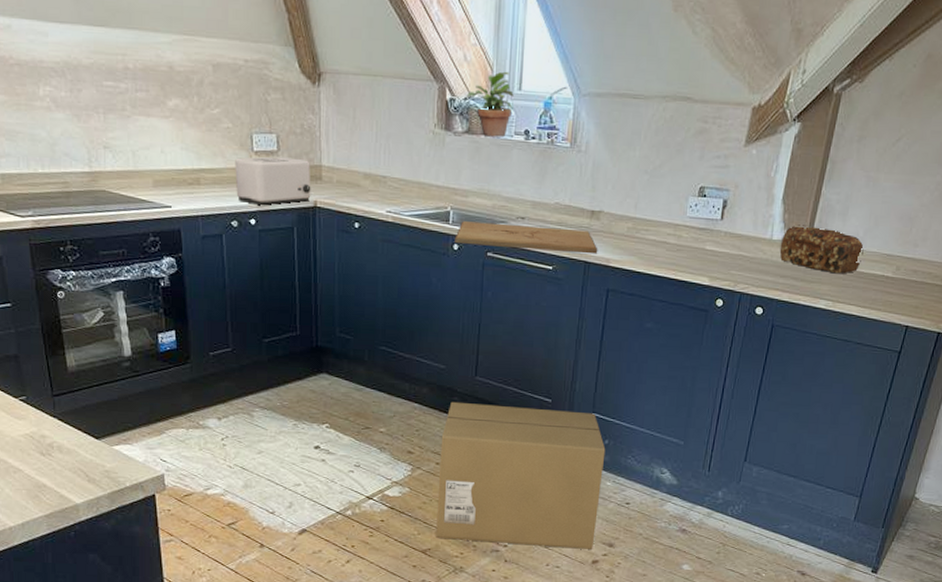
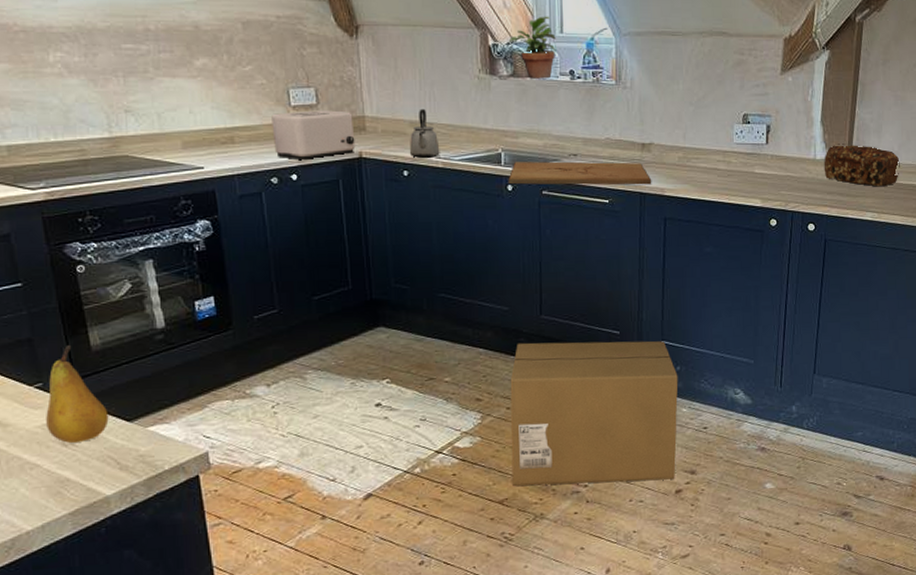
fruit: none [28,364,80,453] -> present [46,345,109,443]
kettle: none [361,161,391,213] -> present [409,109,440,159]

